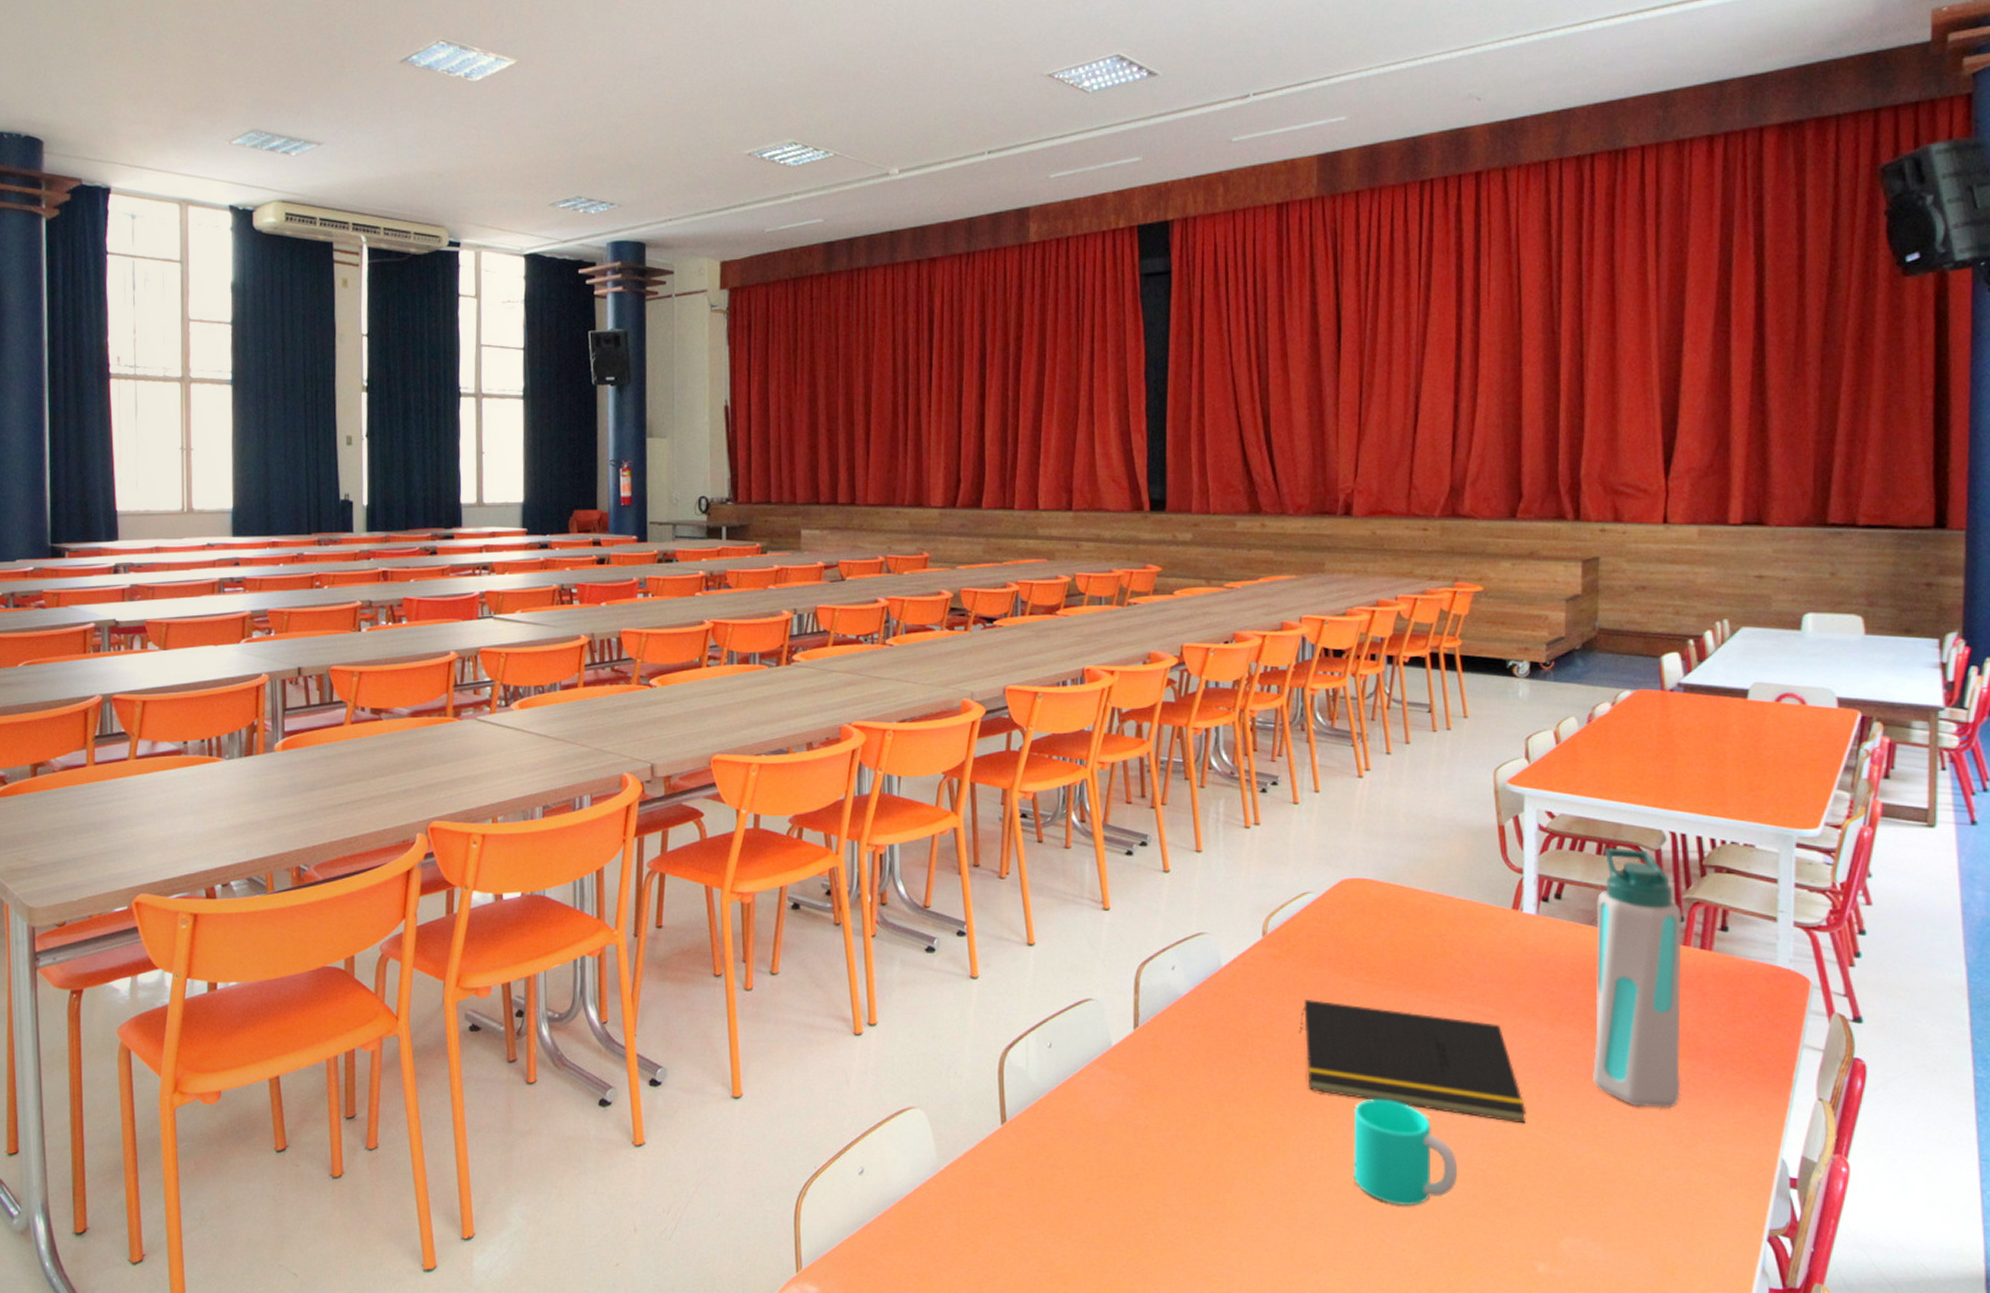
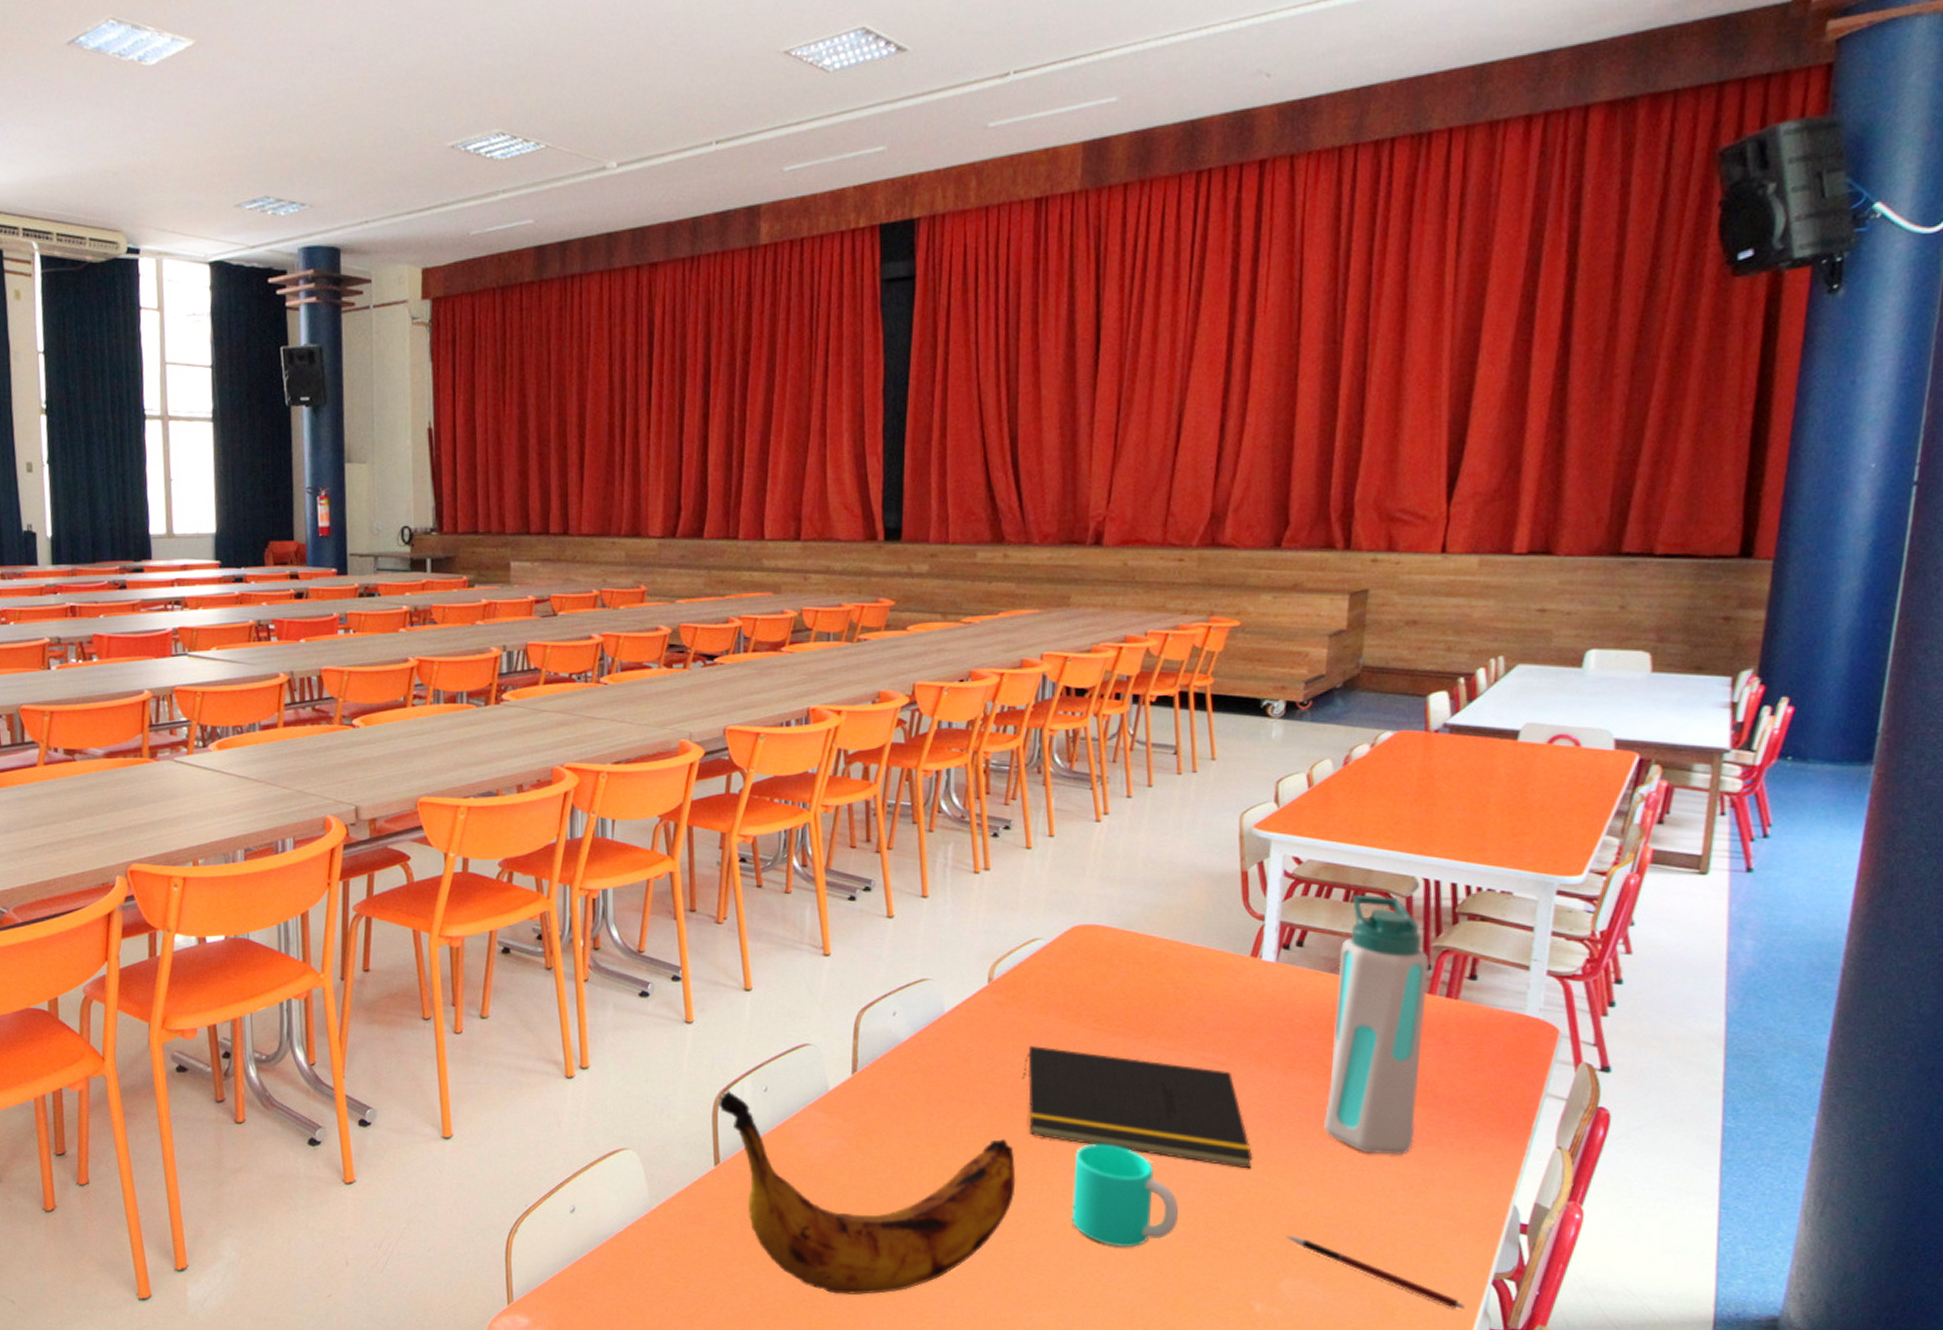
banana: none [1003,1046,1298,1258] -> present [717,1090,1016,1295]
pen: none [1563,1192,1743,1268] -> present [1286,1235,1465,1310]

